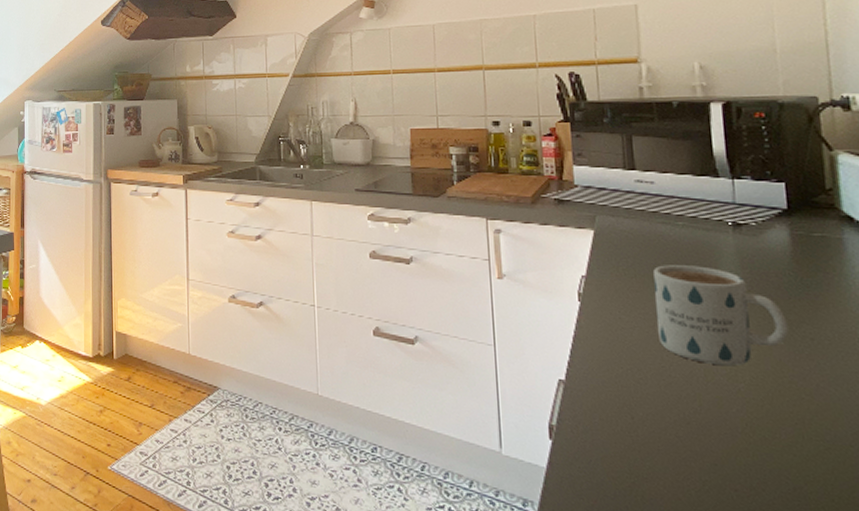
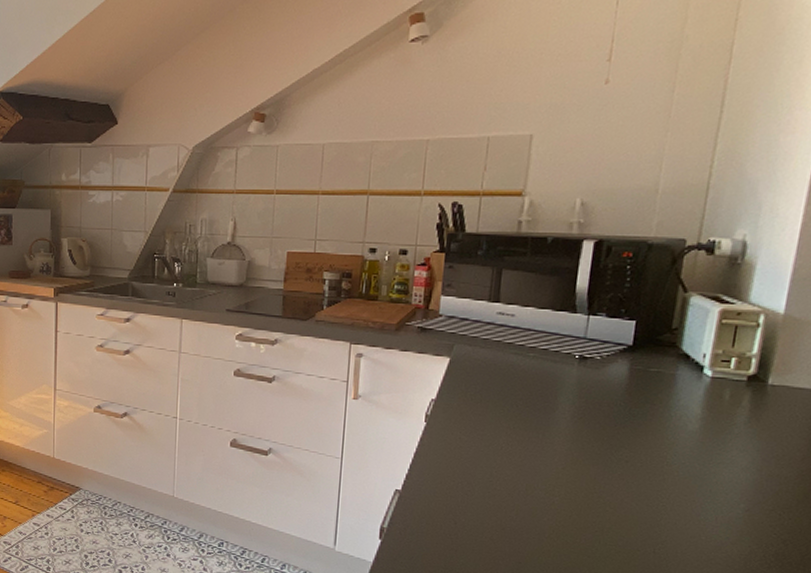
mug: present [653,265,788,366] -> none [491,392,609,482]

